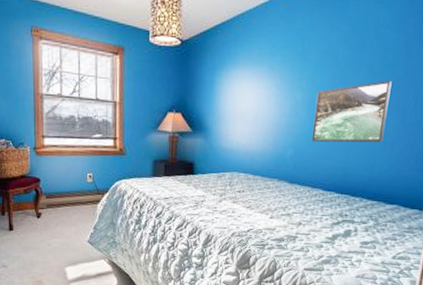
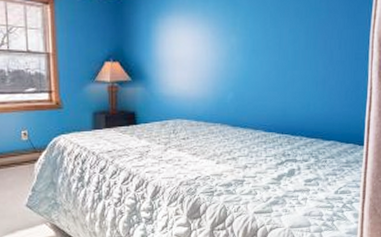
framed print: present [311,80,392,143] -> none [249,22,317,84]

